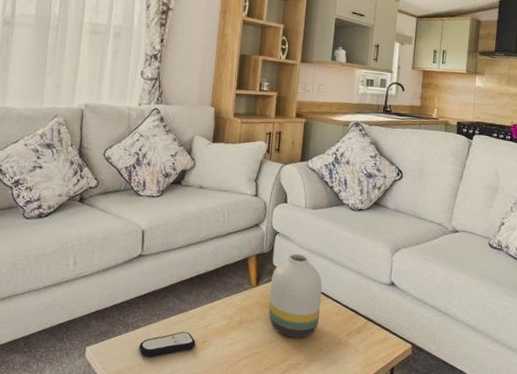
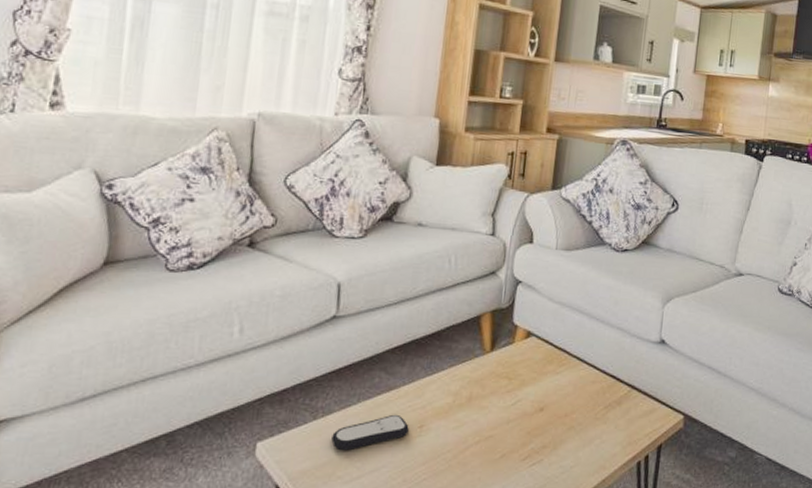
vase: present [269,253,323,338] -> none [506,307,576,415]

